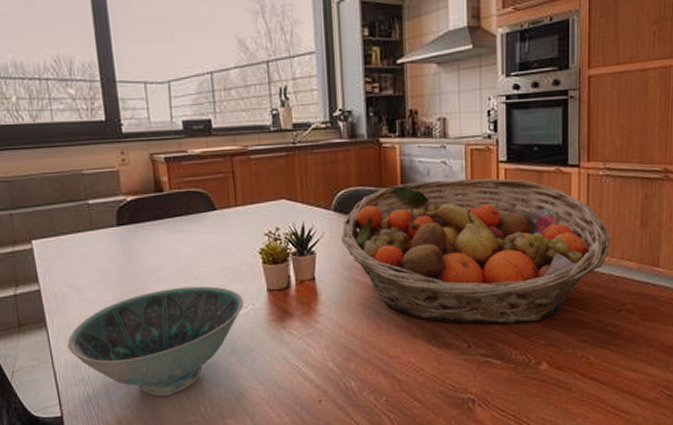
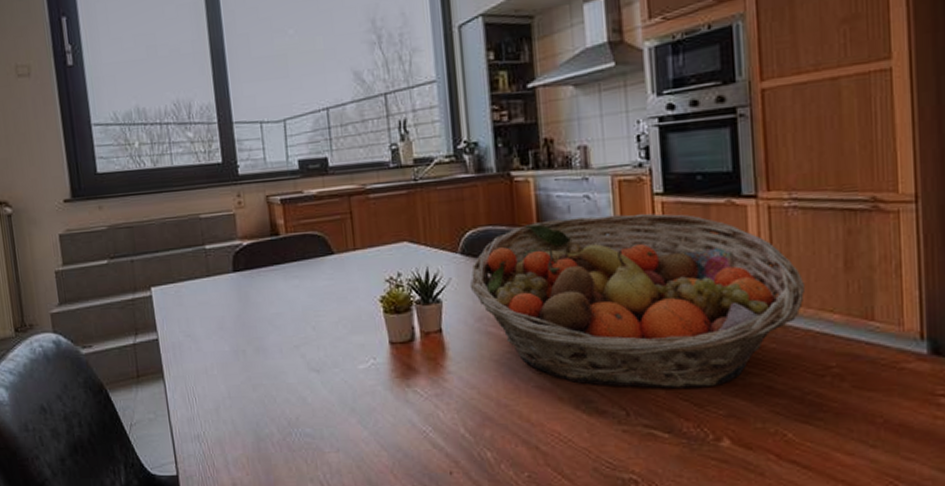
bowl: present [67,286,244,396] -> none [183,337,365,458]

